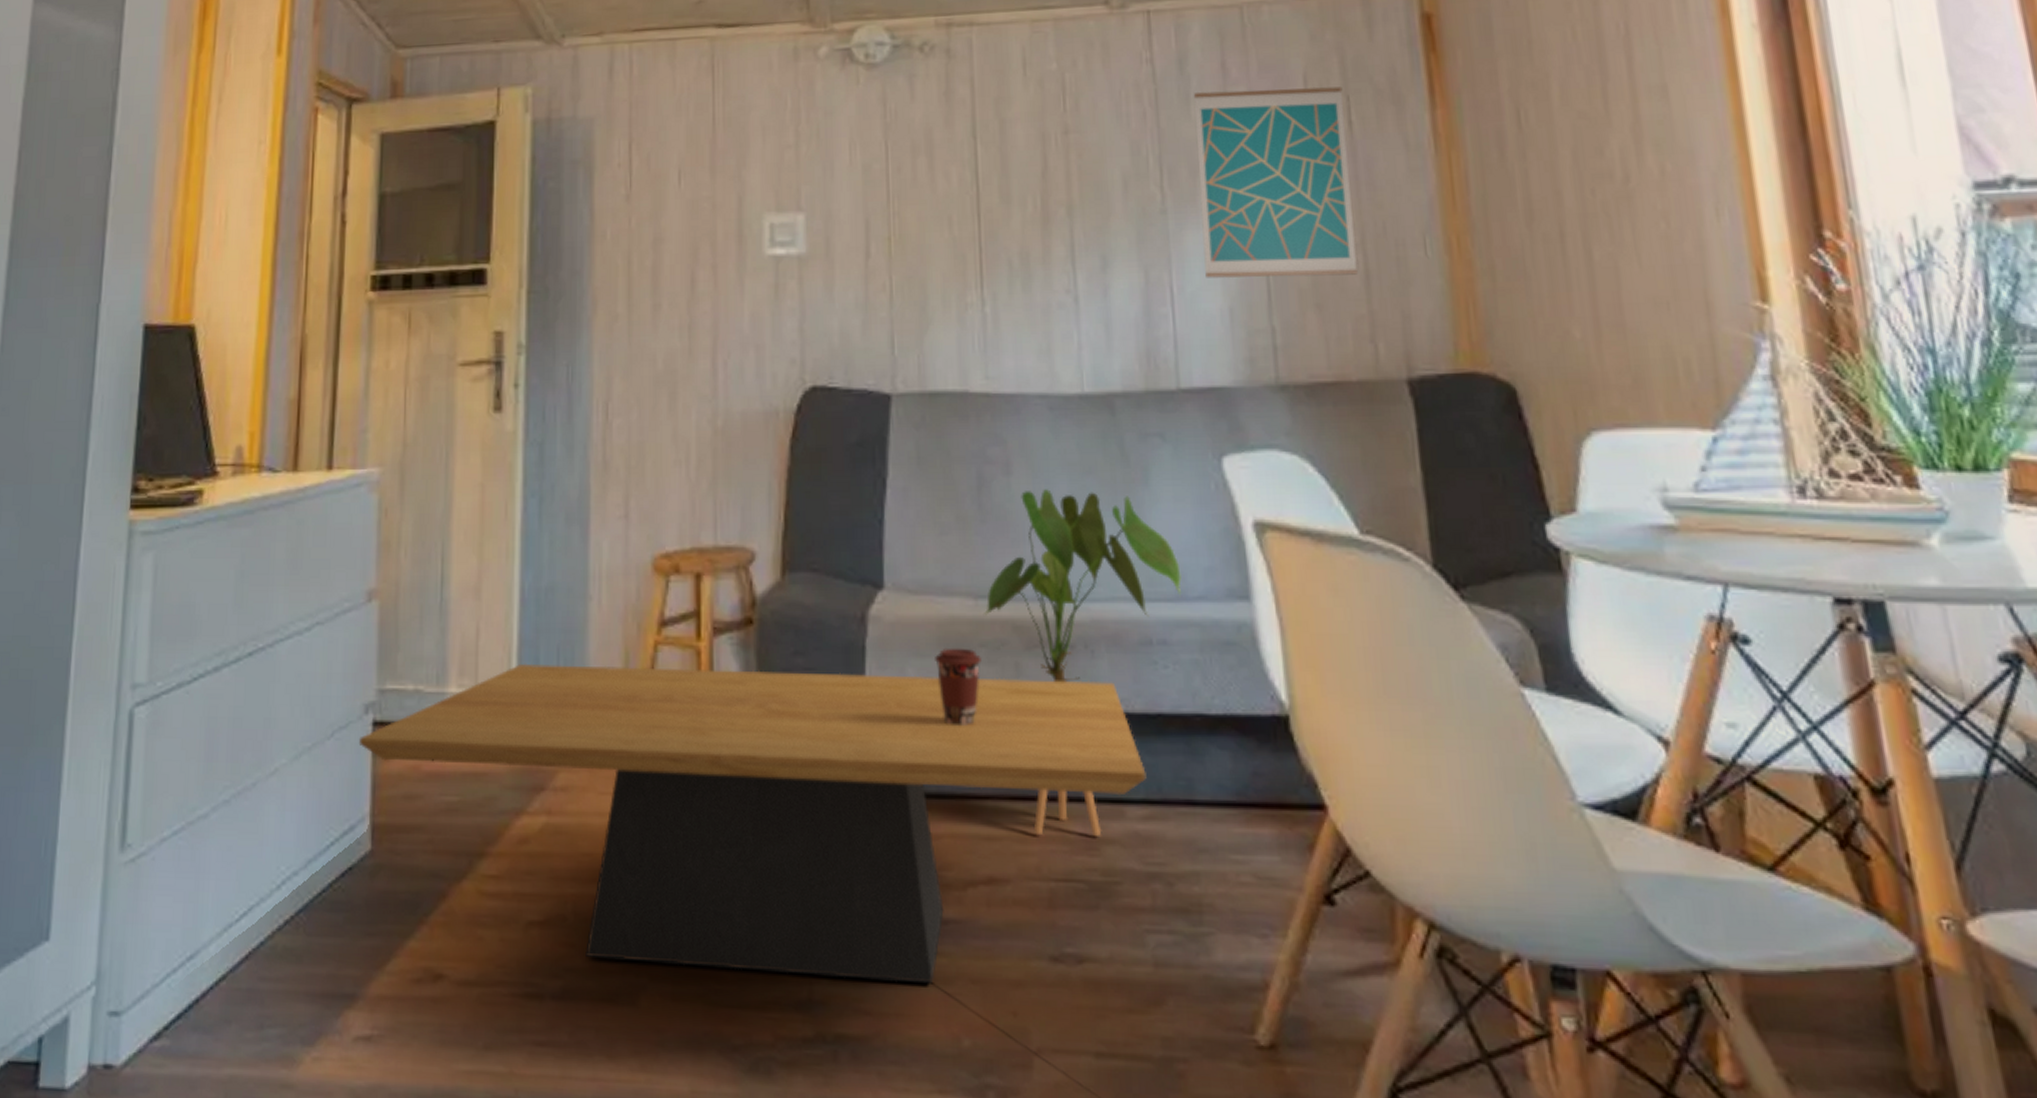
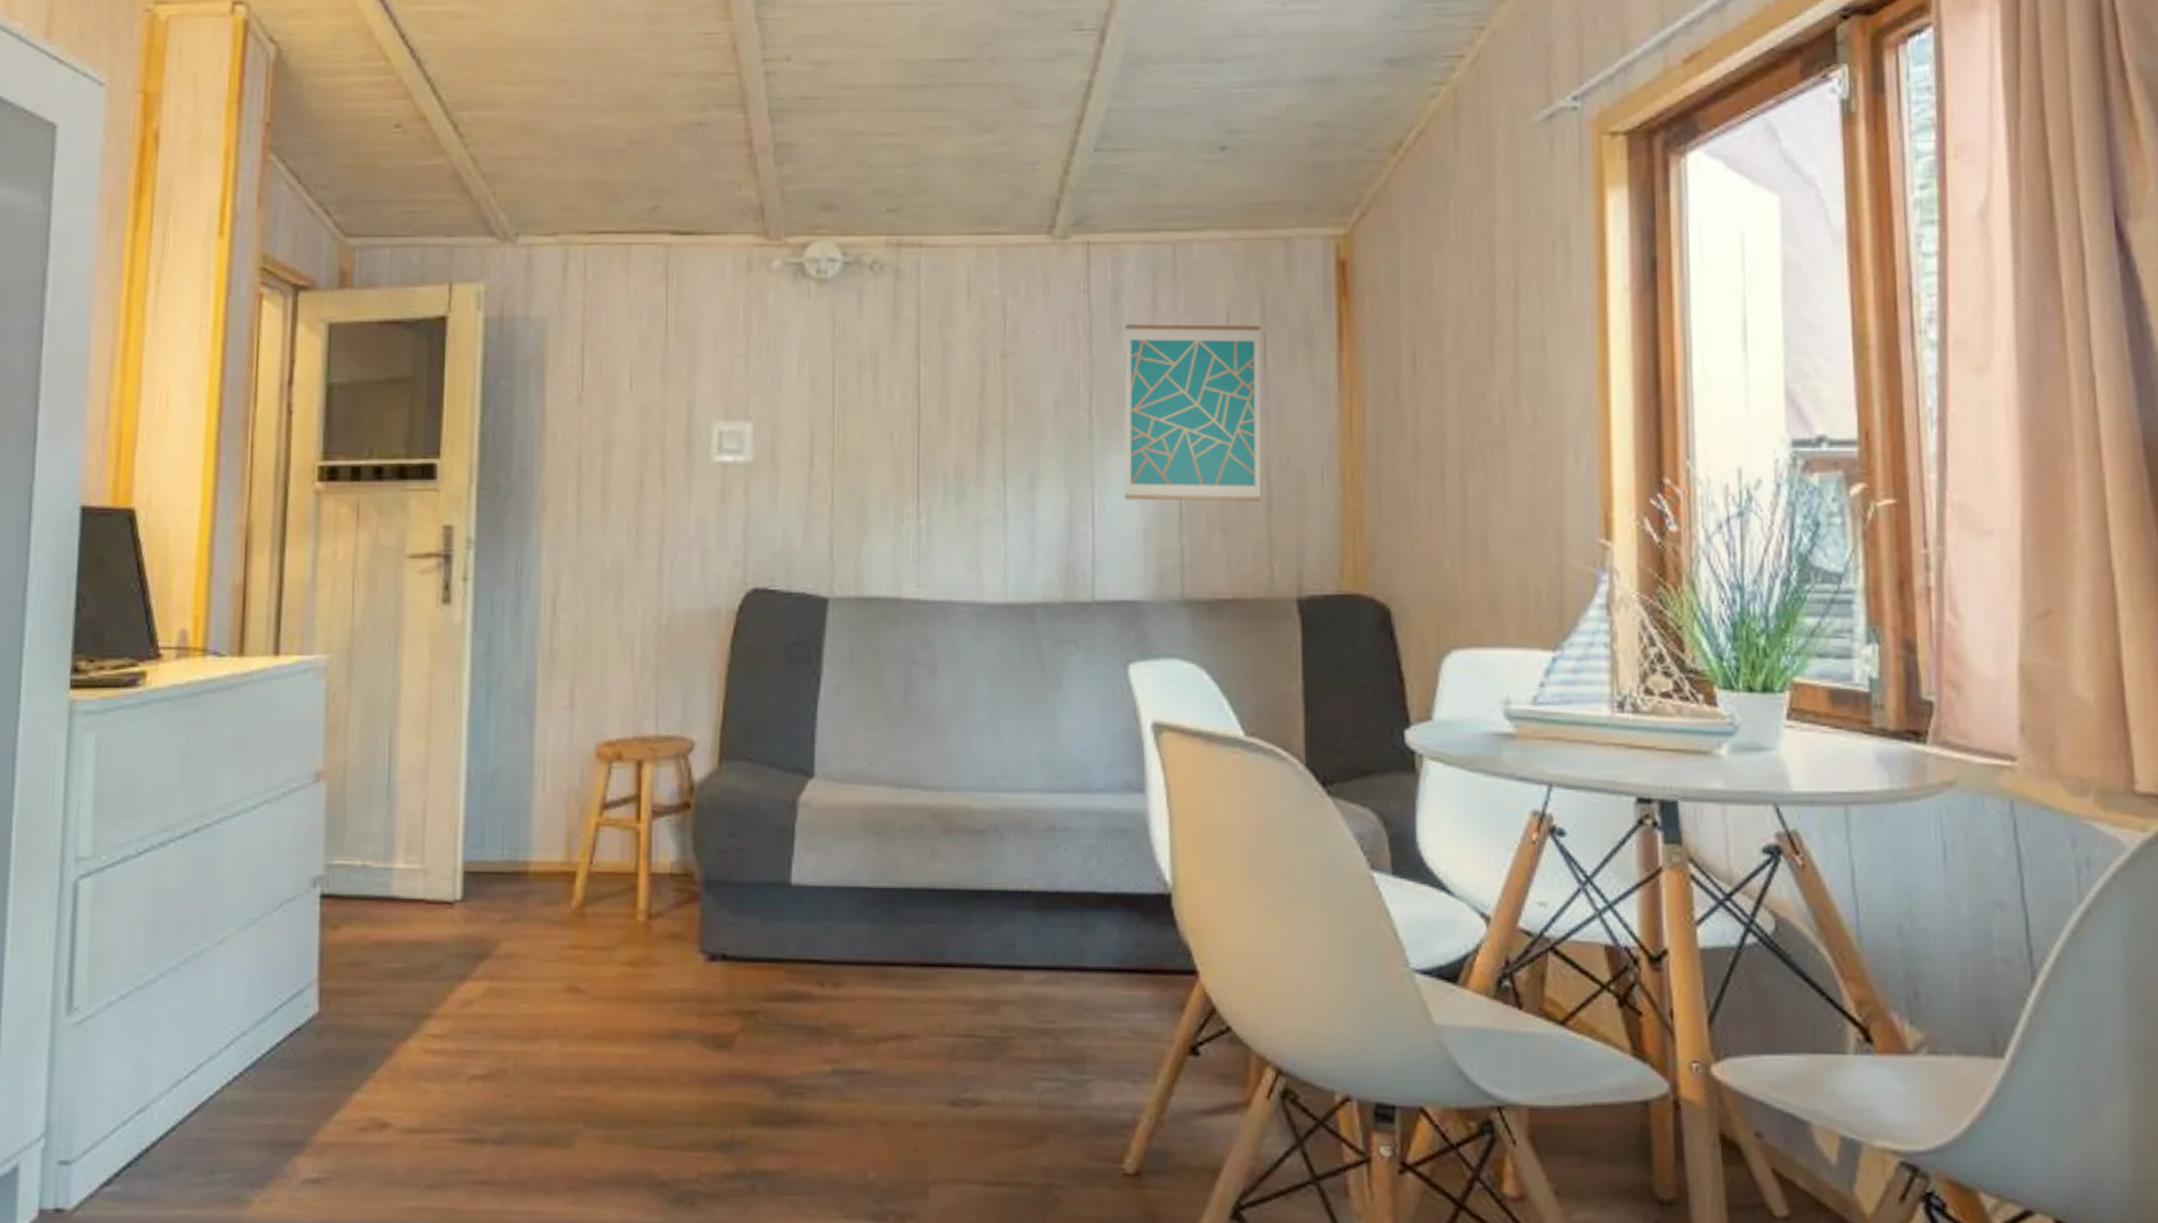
coffee table: present [358,663,1147,984] -> none [306,841,1043,1126]
coffee cup: present [935,647,982,726] -> none [858,831,901,901]
house plant: present [984,489,1182,836] -> none [905,690,1085,998]

